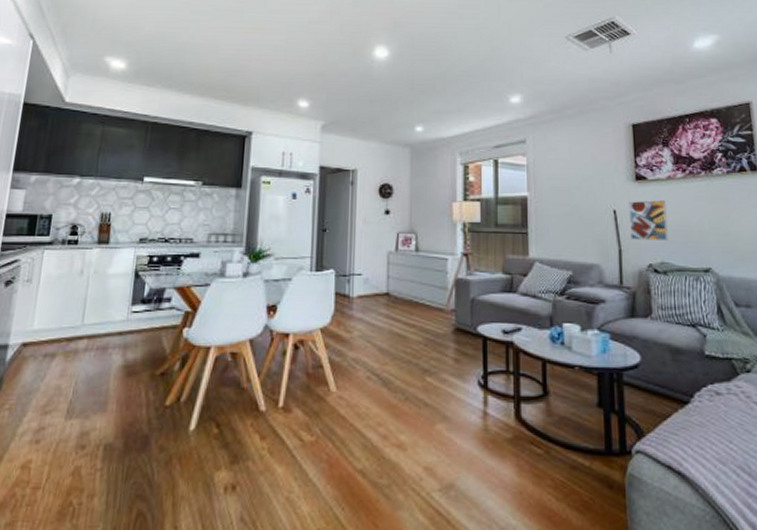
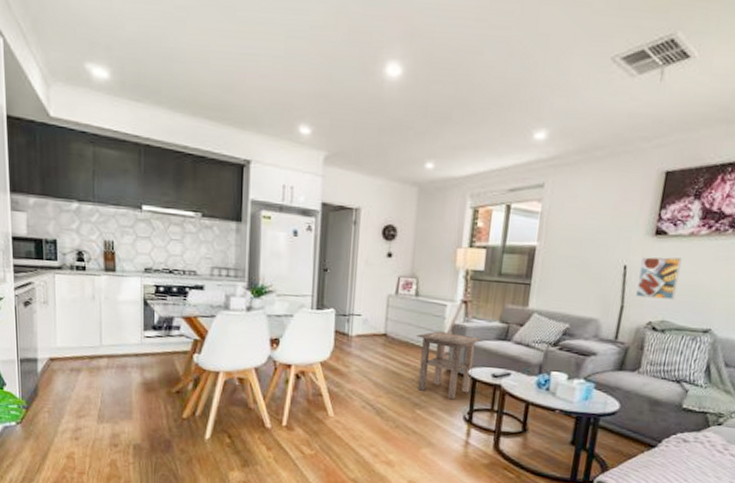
side table: none [419,287,487,363] -> present [416,331,482,400]

